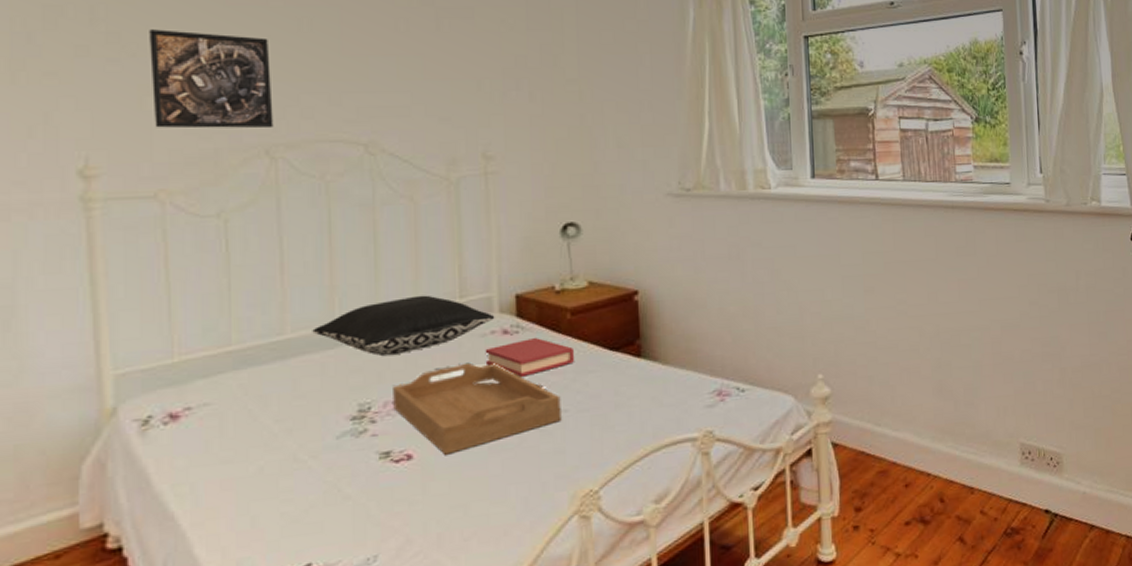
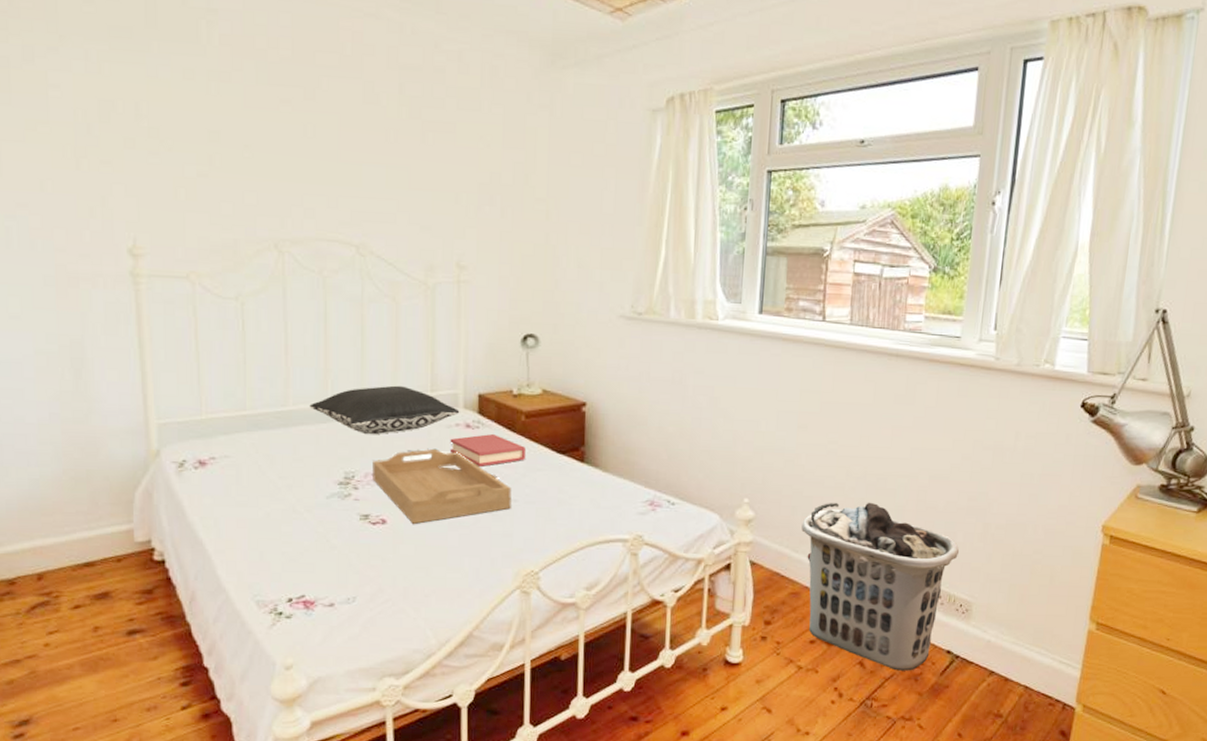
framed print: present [149,29,274,129] -> none [182,127,281,225]
clothes hamper: none [881,361,1041,541] -> present [801,502,959,671]

